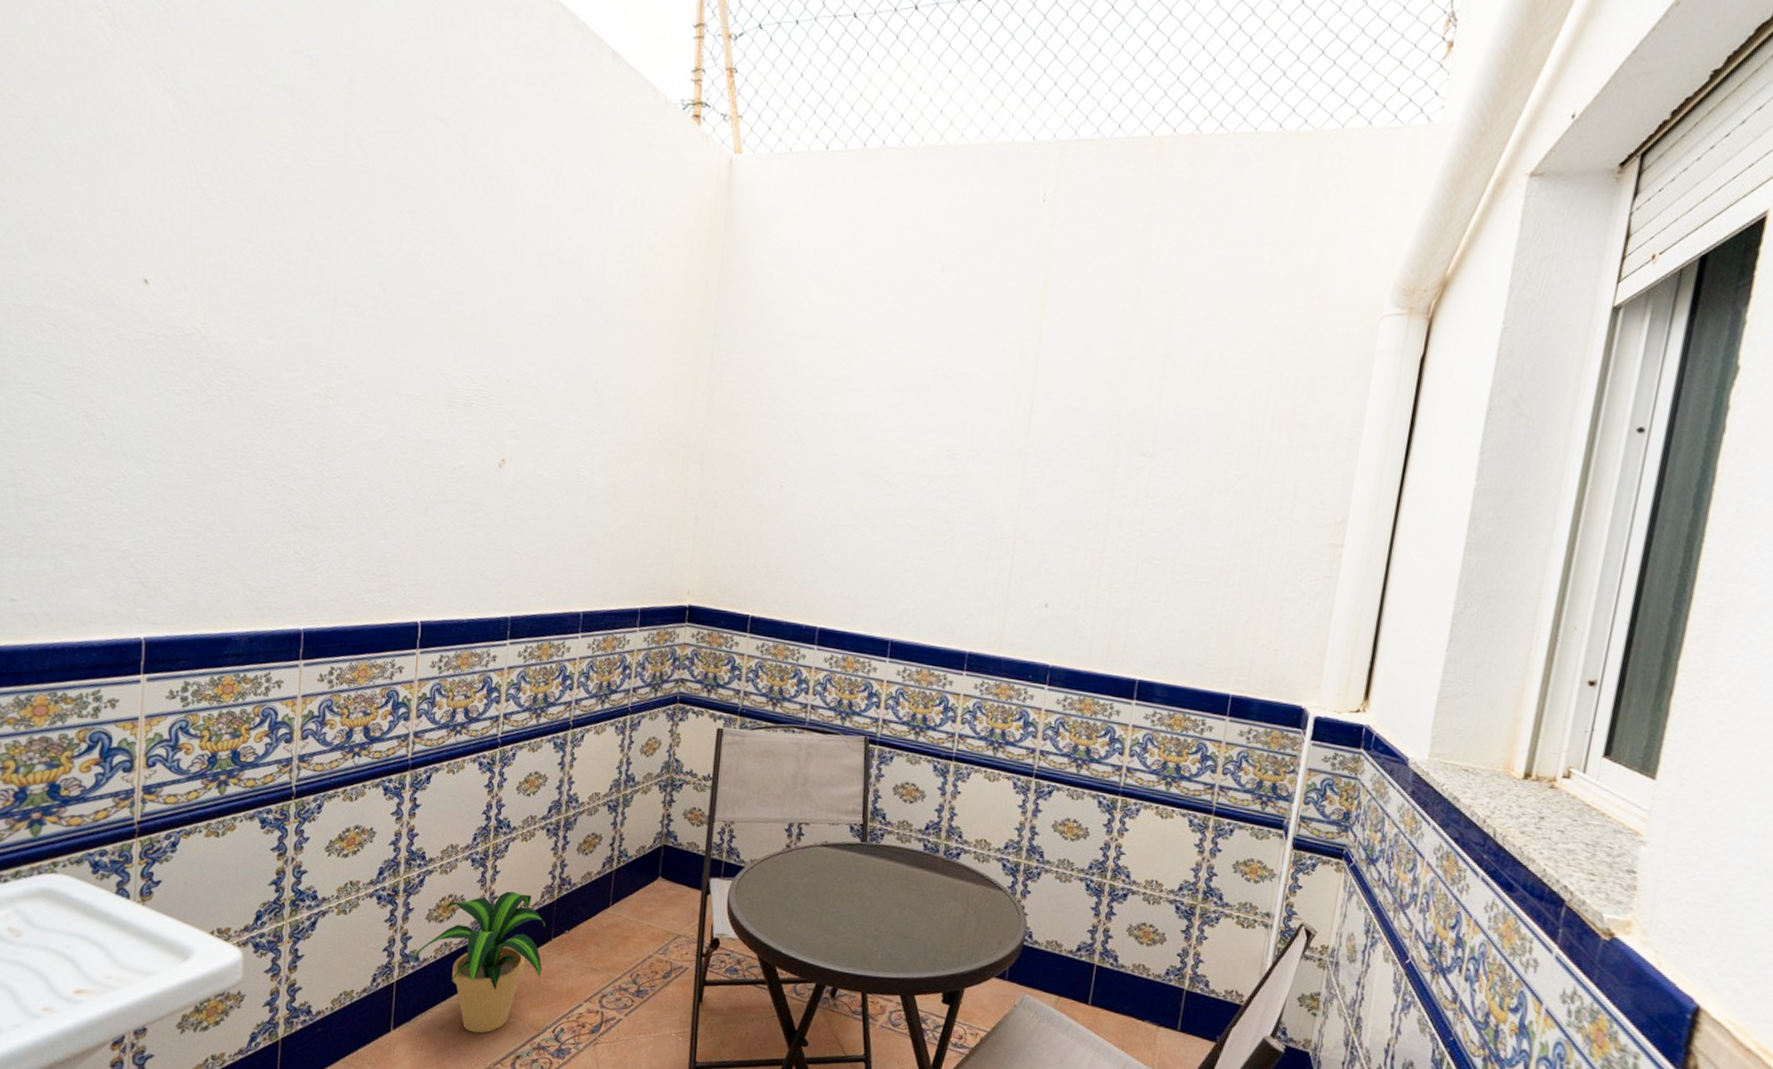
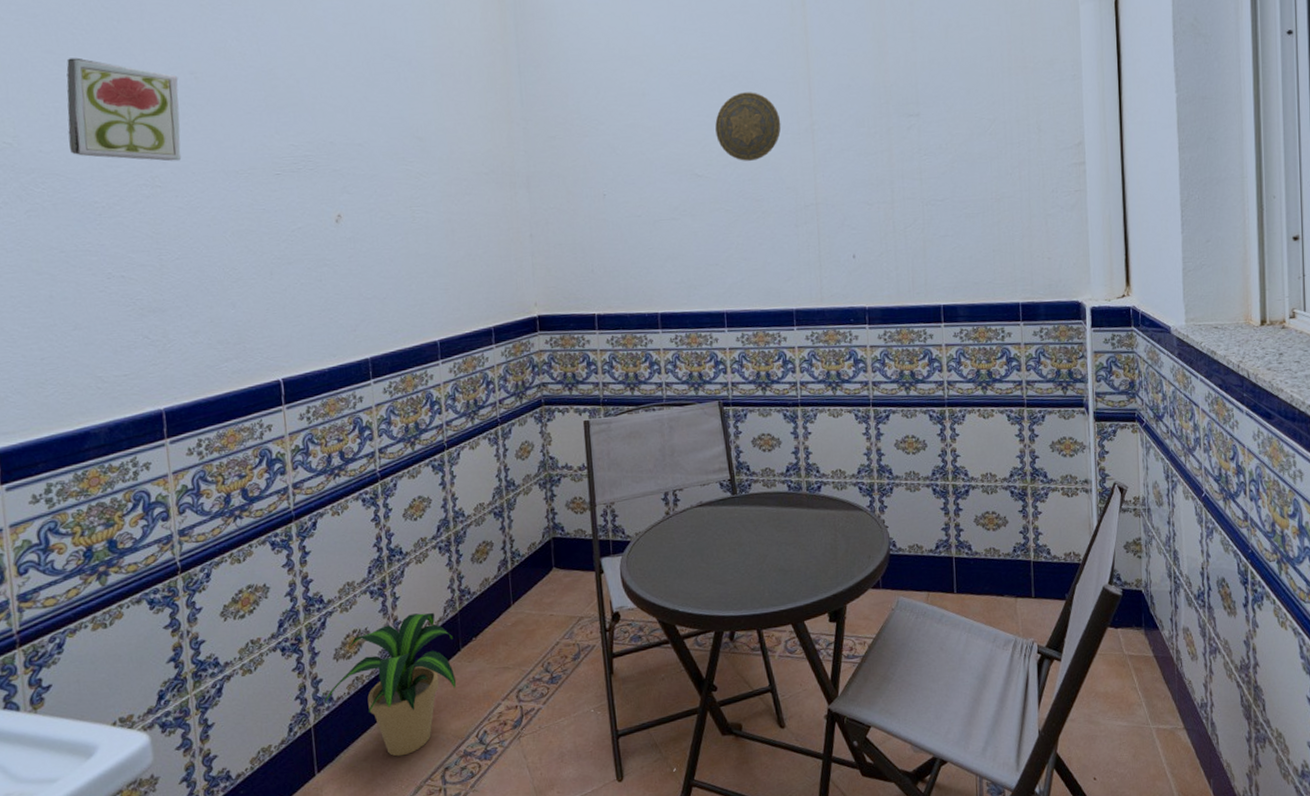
decorative tile: none [254,249,367,375] -> present [66,57,182,162]
decorative plate: none [915,396,992,477] -> present [715,92,781,161]

